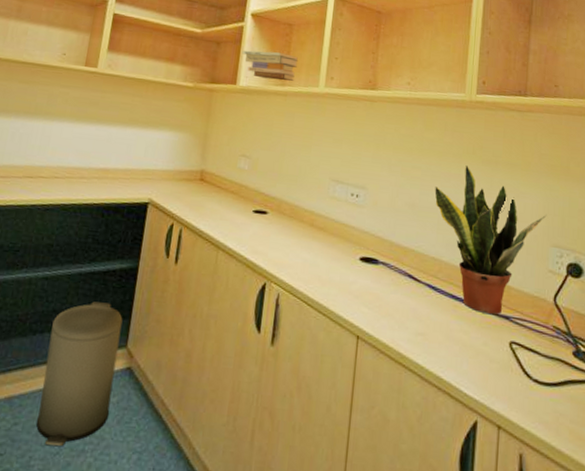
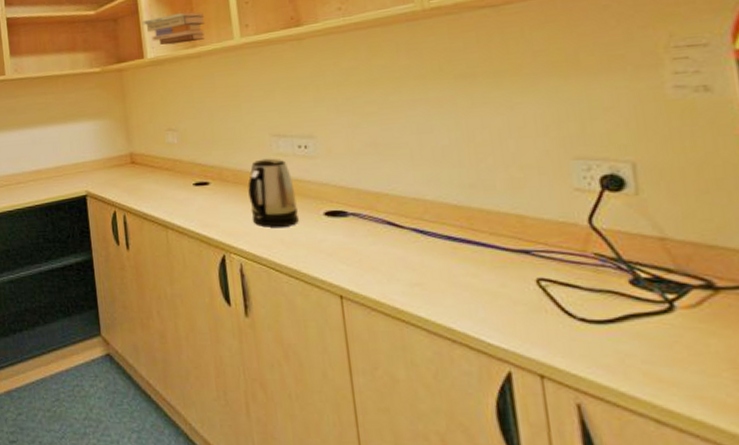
pedal bin: present [36,301,123,447] -> none [28,296,100,432]
kettle: none [297,199,340,266] -> present [248,158,299,227]
potted plant: present [434,165,547,315] -> none [399,86,558,252]

